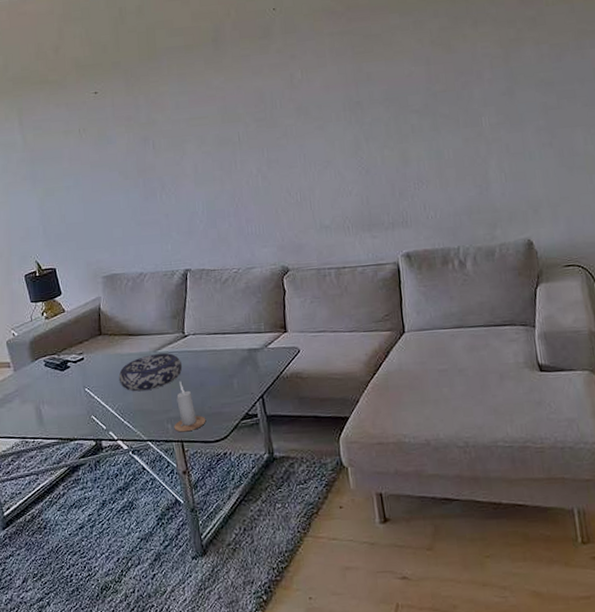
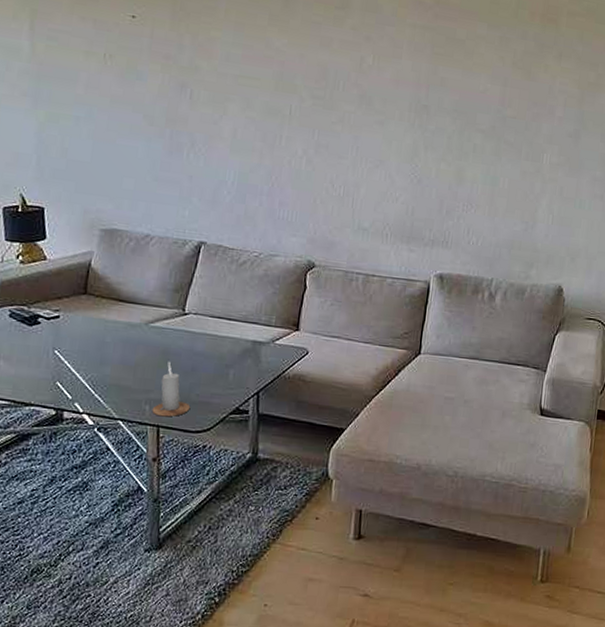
decorative bowl: present [118,353,182,392] -> none [97,326,175,366]

